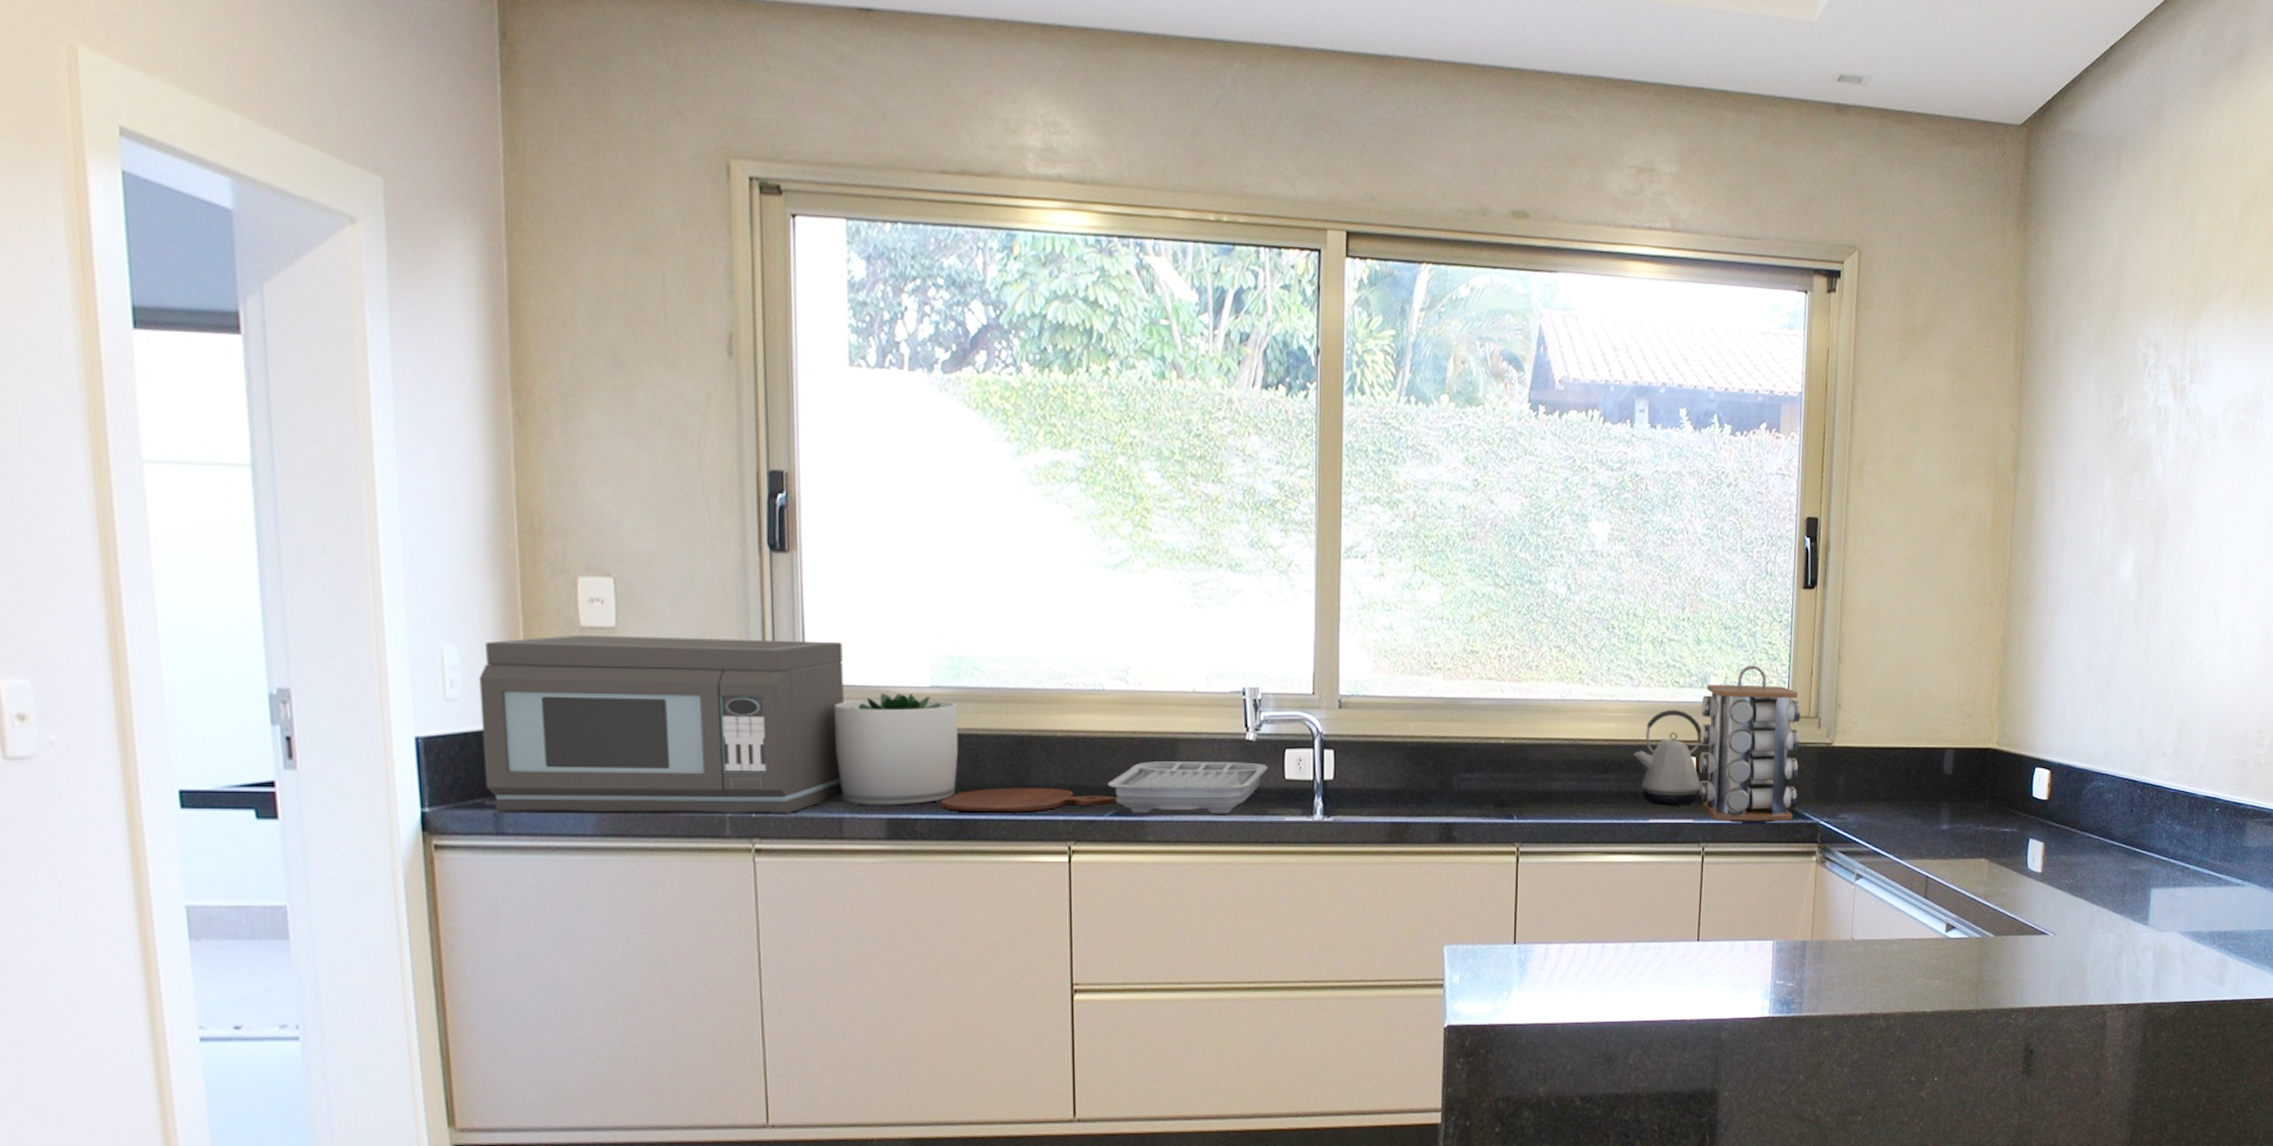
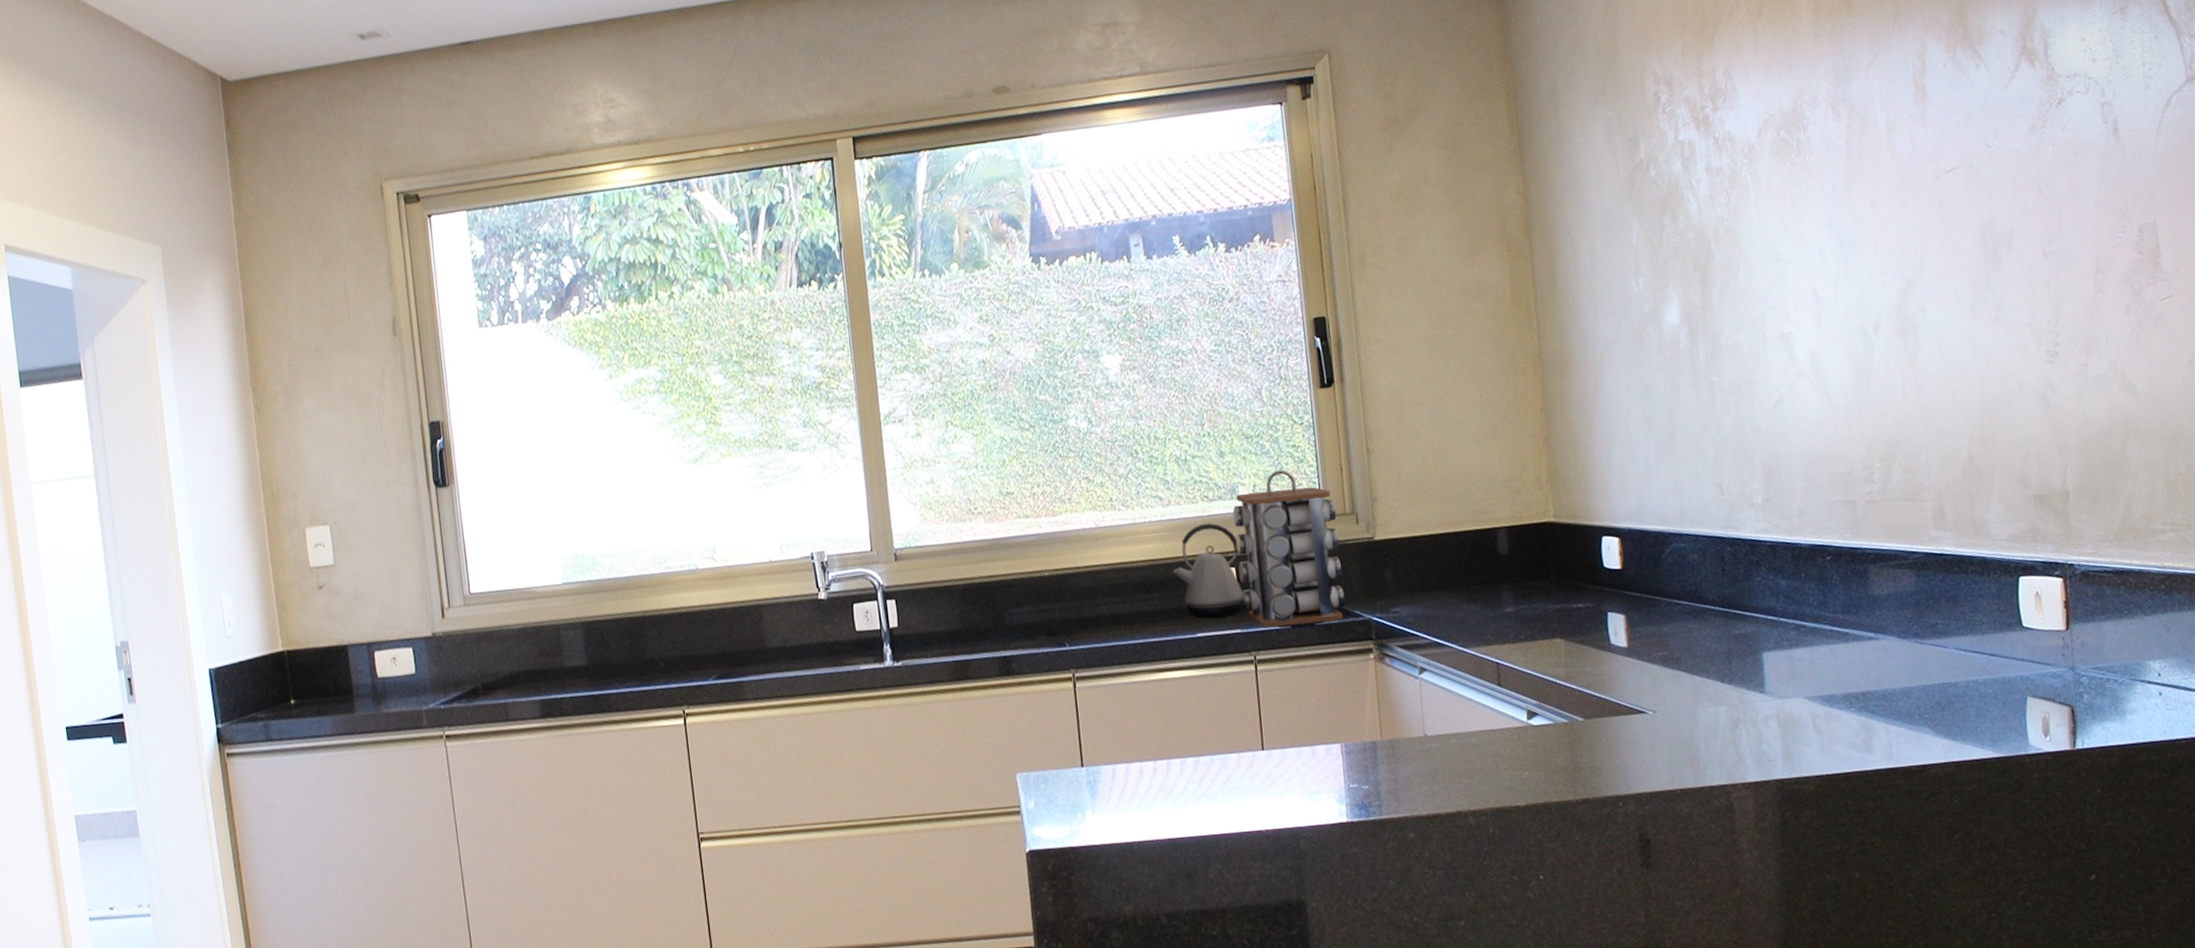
microwave: present [479,634,844,815] -> none [246,554,505,724]
planter: present [834,693,959,806] -> none [492,591,590,691]
cutting board: present [940,787,1118,813] -> none [578,659,719,689]
dish rack: present [1107,761,1268,814] -> none [708,619,840,676]

